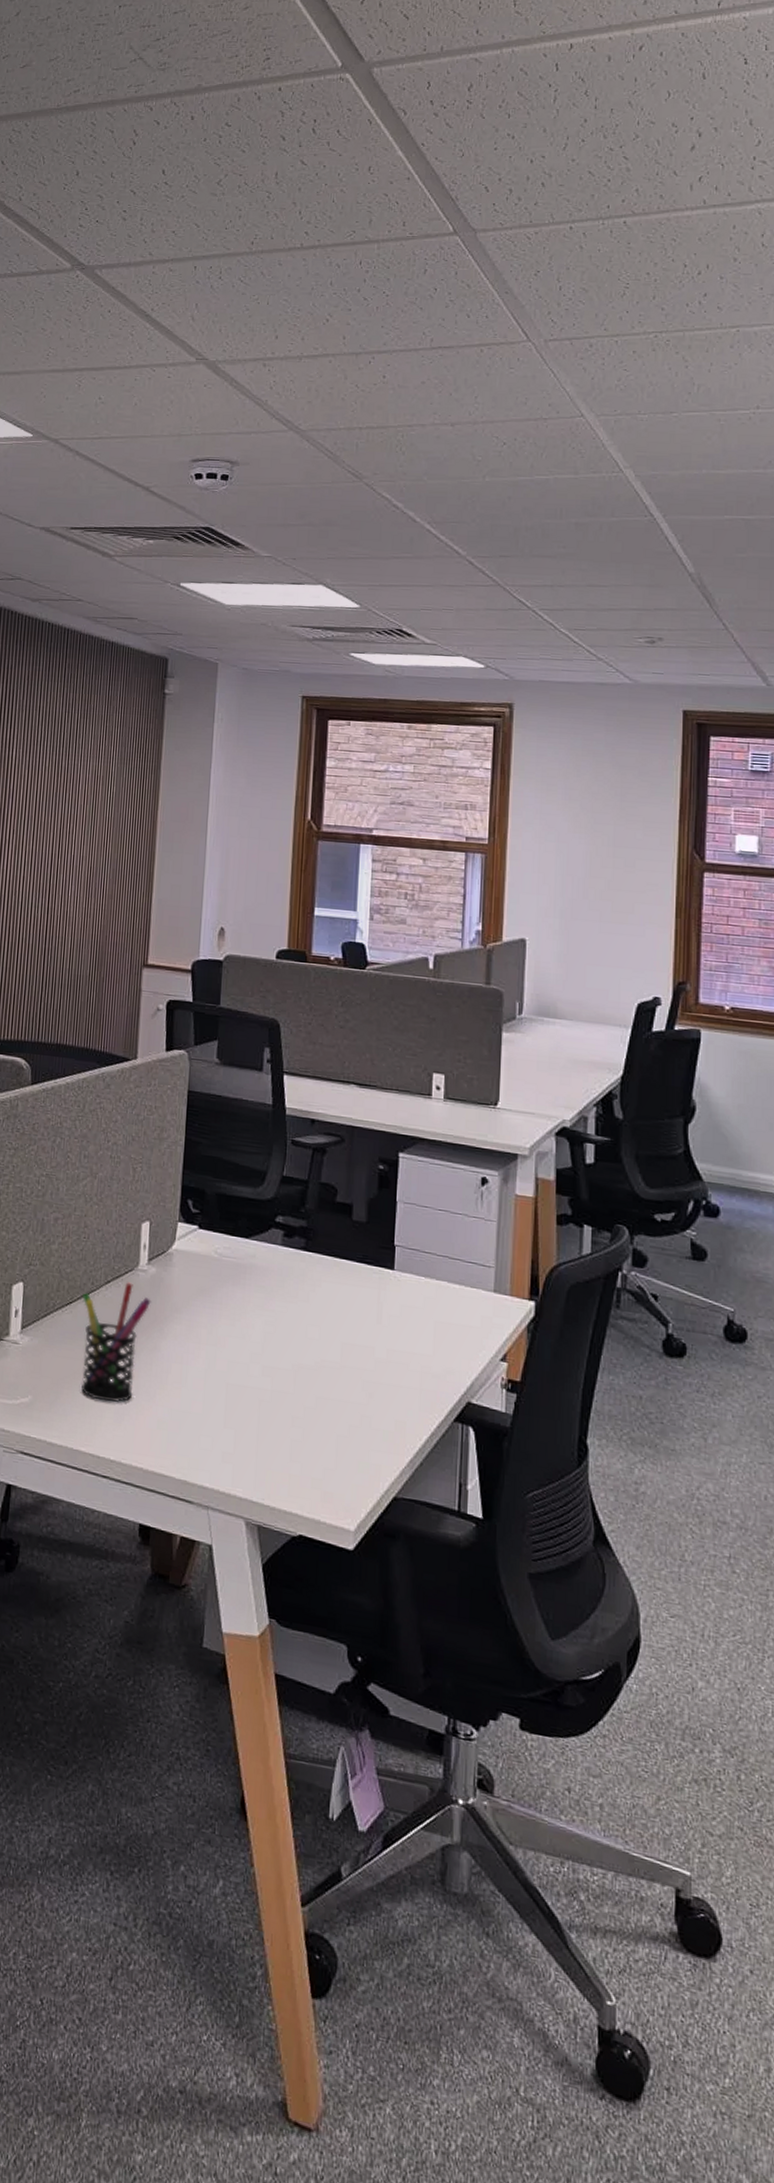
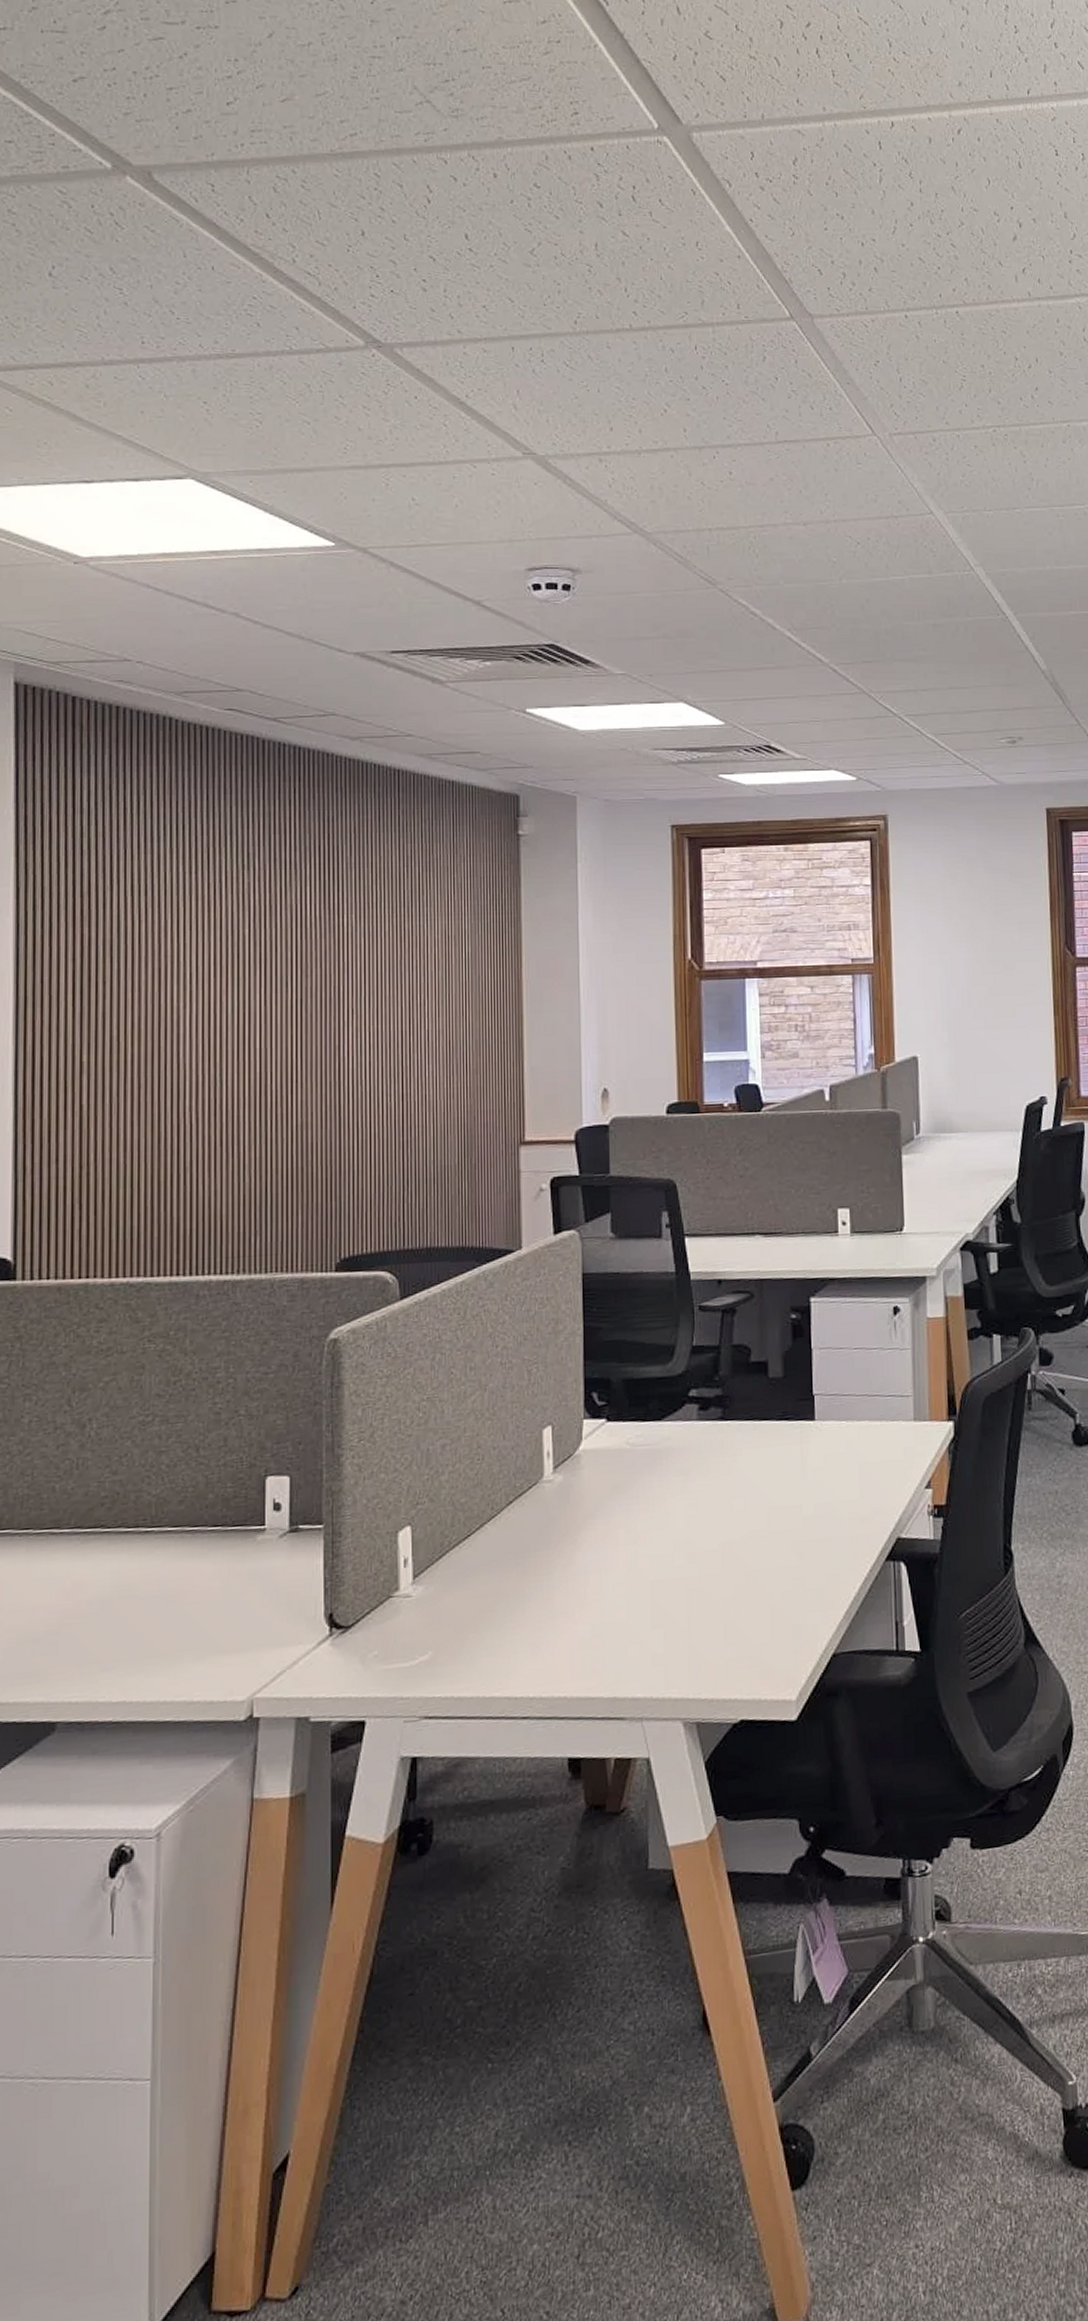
pen holder: present [81,1282,151,1402] -> none [482,1497,561,1637]

